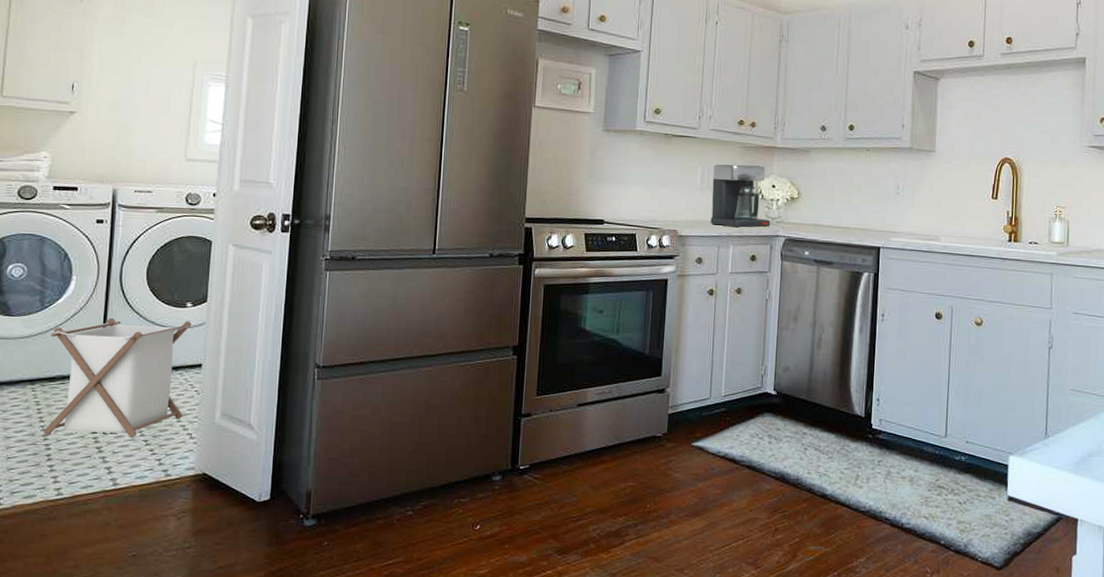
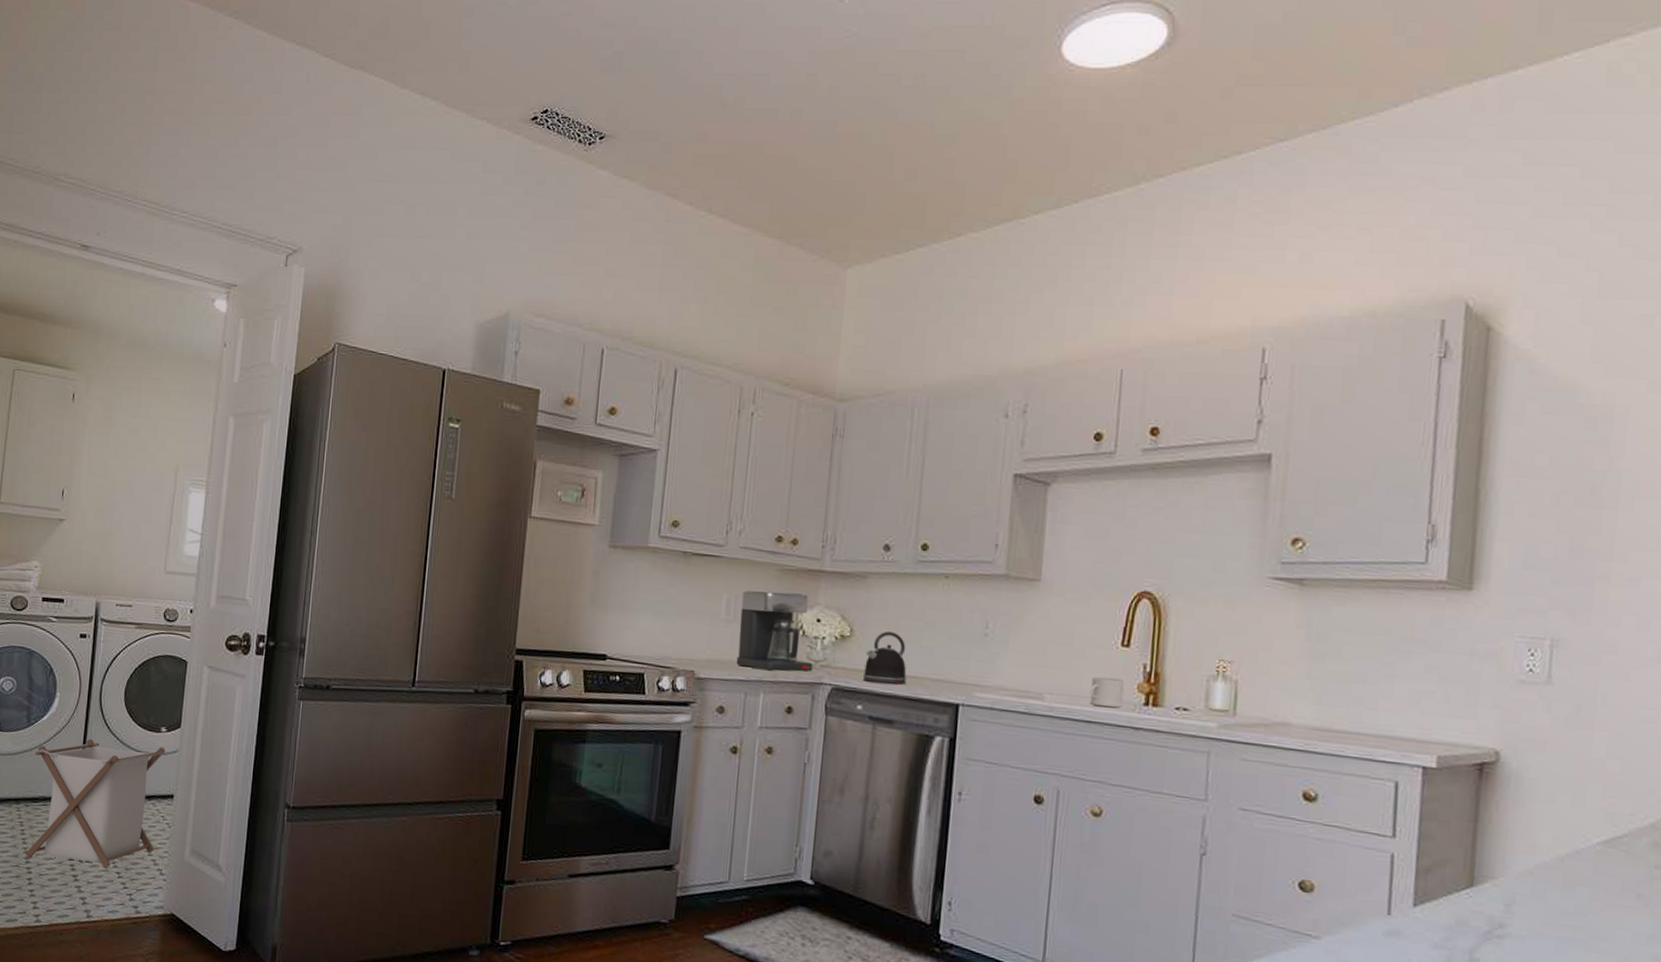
kettle: none [808,193,841,234] -> present [862,631,907,685]
mug: none [971,221,995,245] -> present [1089,676,1125,708]

